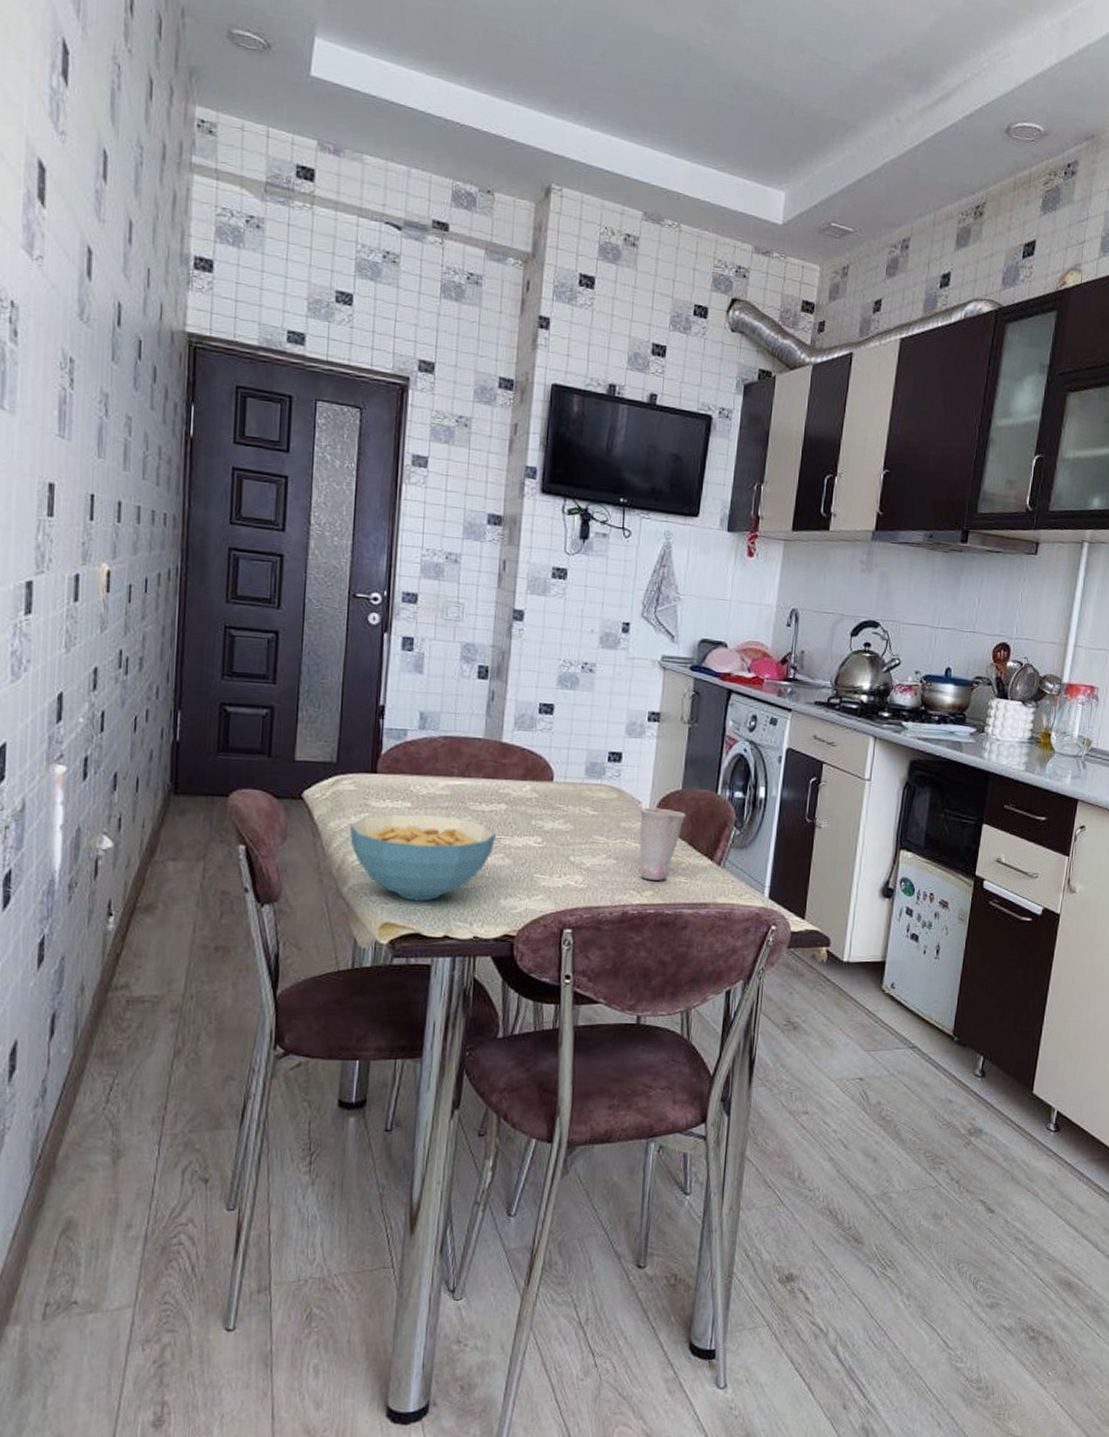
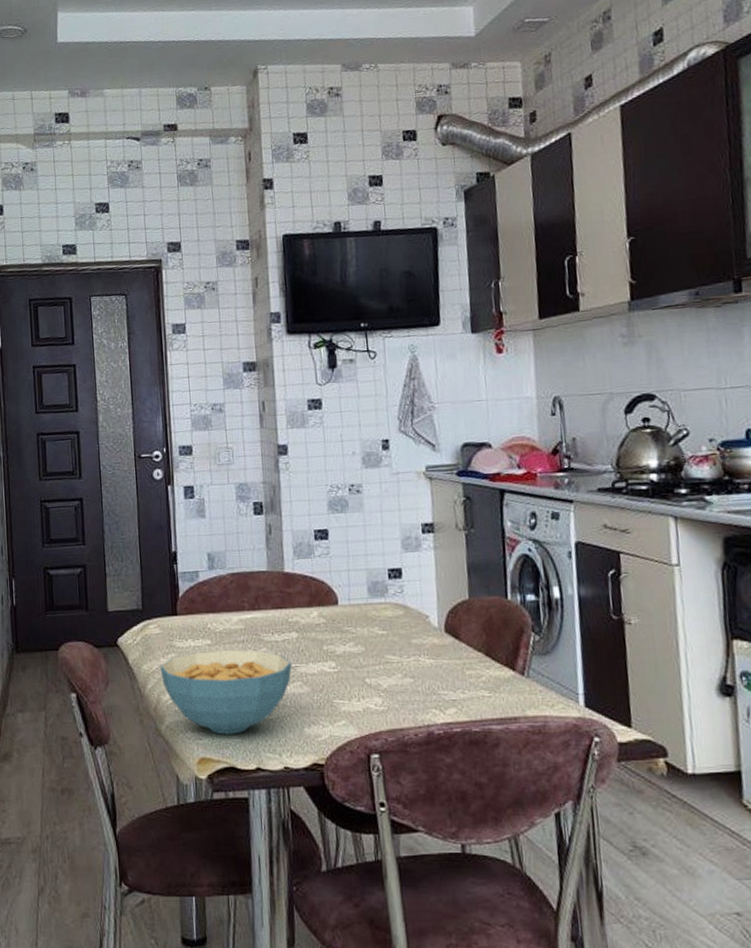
cup: present [639,807,686,880] -> none [428,620,478,697]

